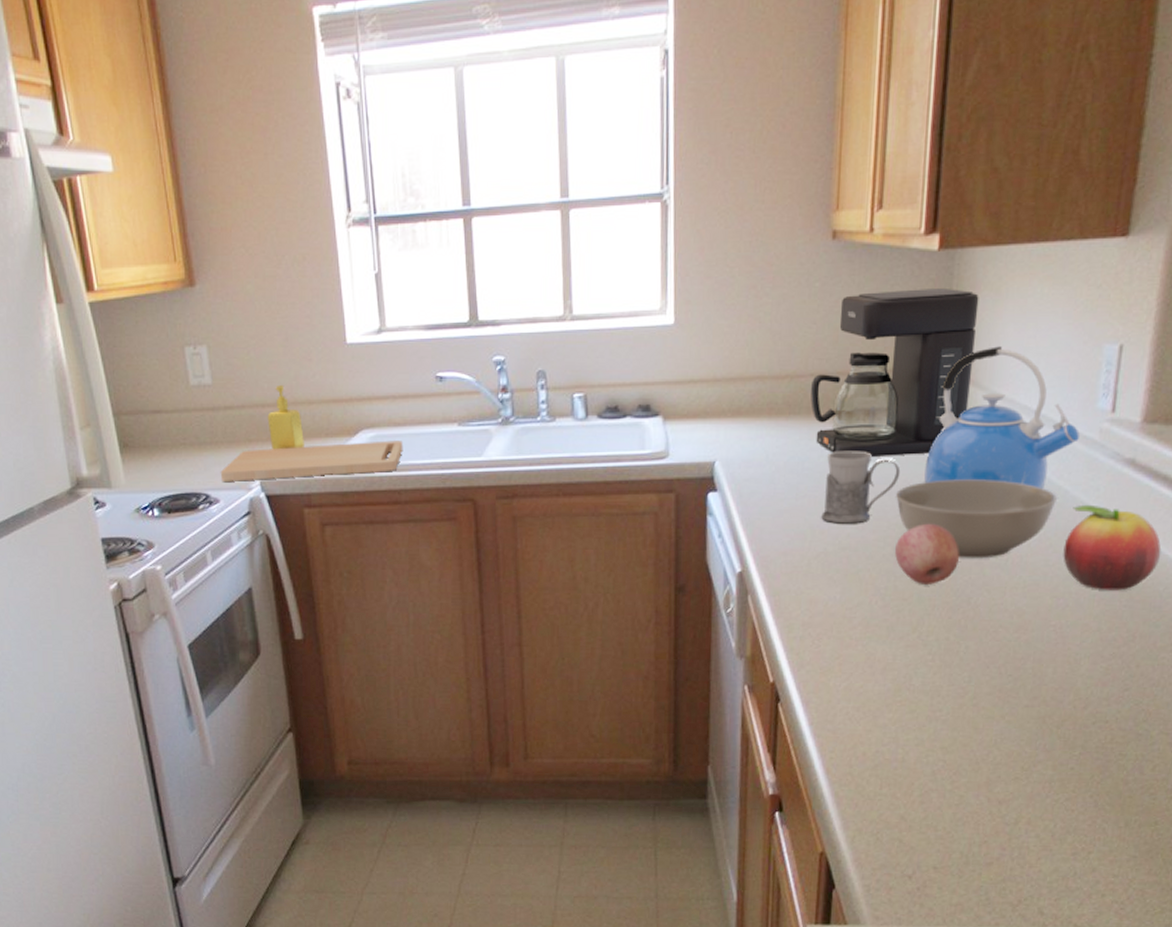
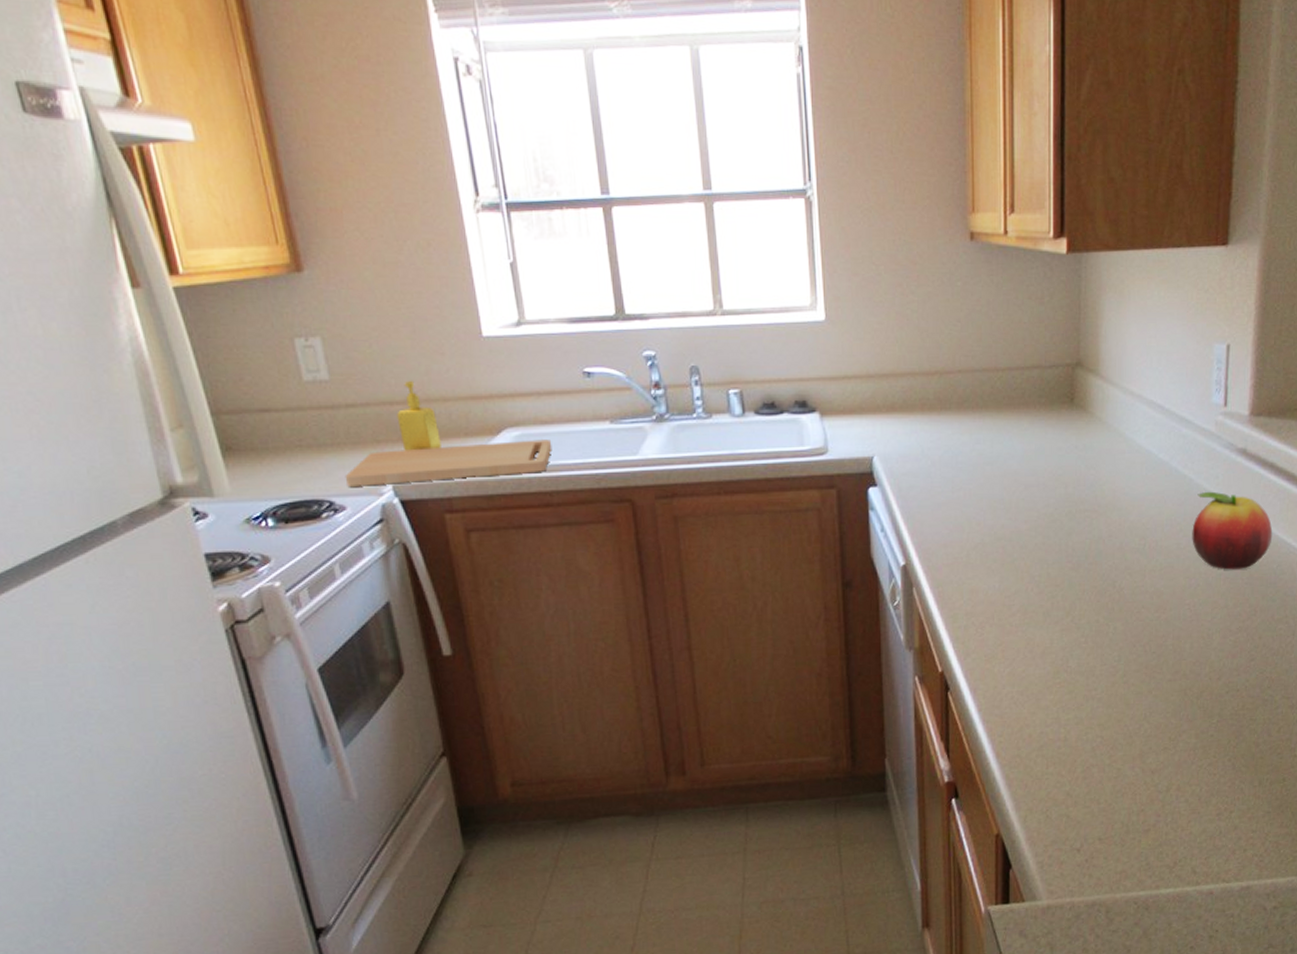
coffee maker: present [810,287,979,458] -> none [960,289,1105,451]
mug: present [821,450,901,524] -> none [977,444,1046,515]
fruit: present [894,523,959,585] -> none [1045,512,1103,571]
bowl: present [896,479,1058,559] -> none [1044,470,1184,544]
kettle: present [924,346,1081,490] -> none [1068,345,1200,479]

